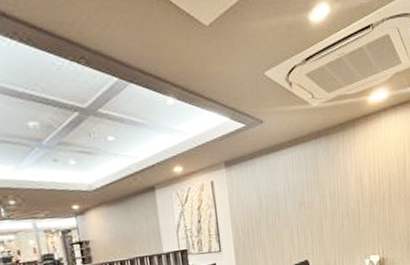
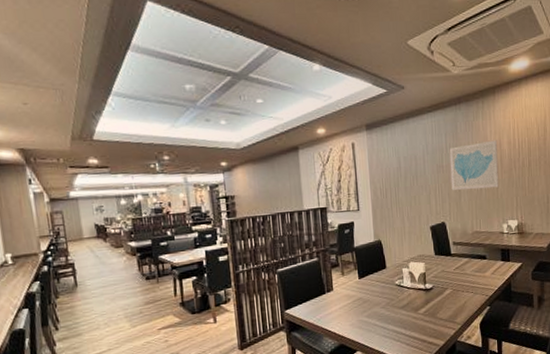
wall art: none [310,174,360,227] -> present [449,140,499,190]

